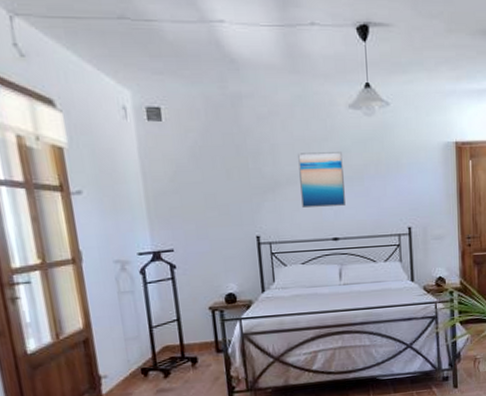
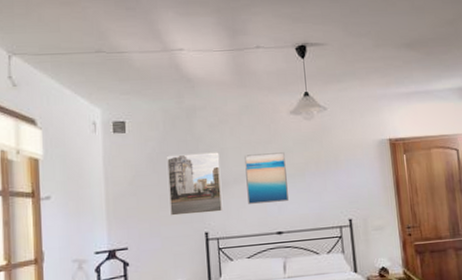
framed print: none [211,148,276,217] -> present [167,152,223,216]

